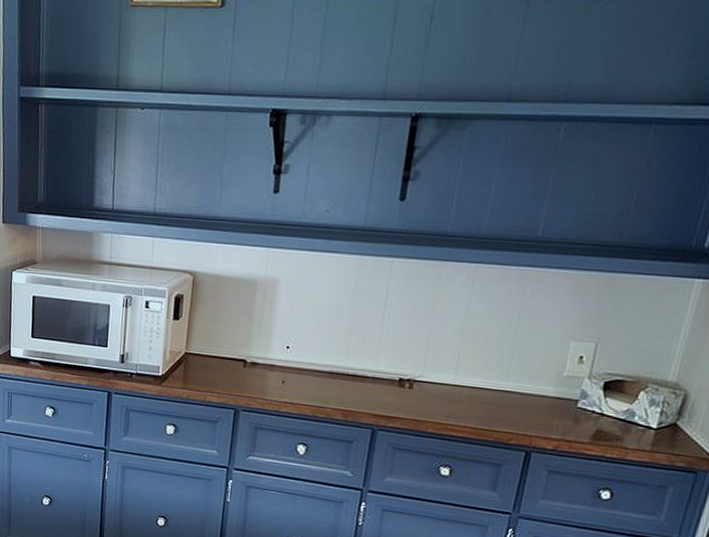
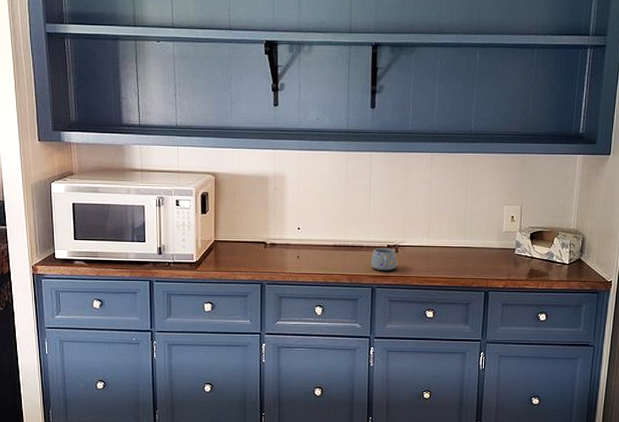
mug: none [375,380,410,411] -> present [371,247,397,271]

